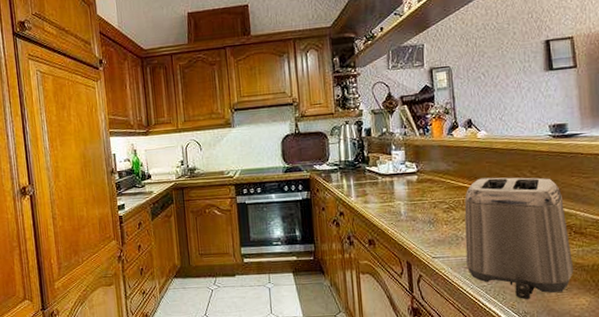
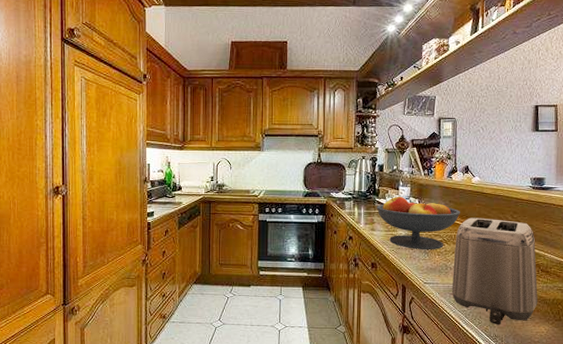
fruit bowl: none [367,161,467,220] -> present [376,196,460,249]

